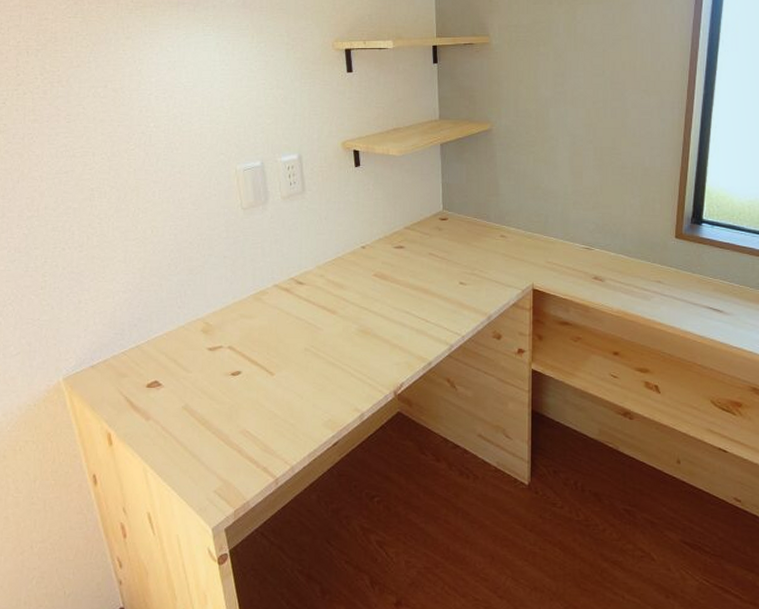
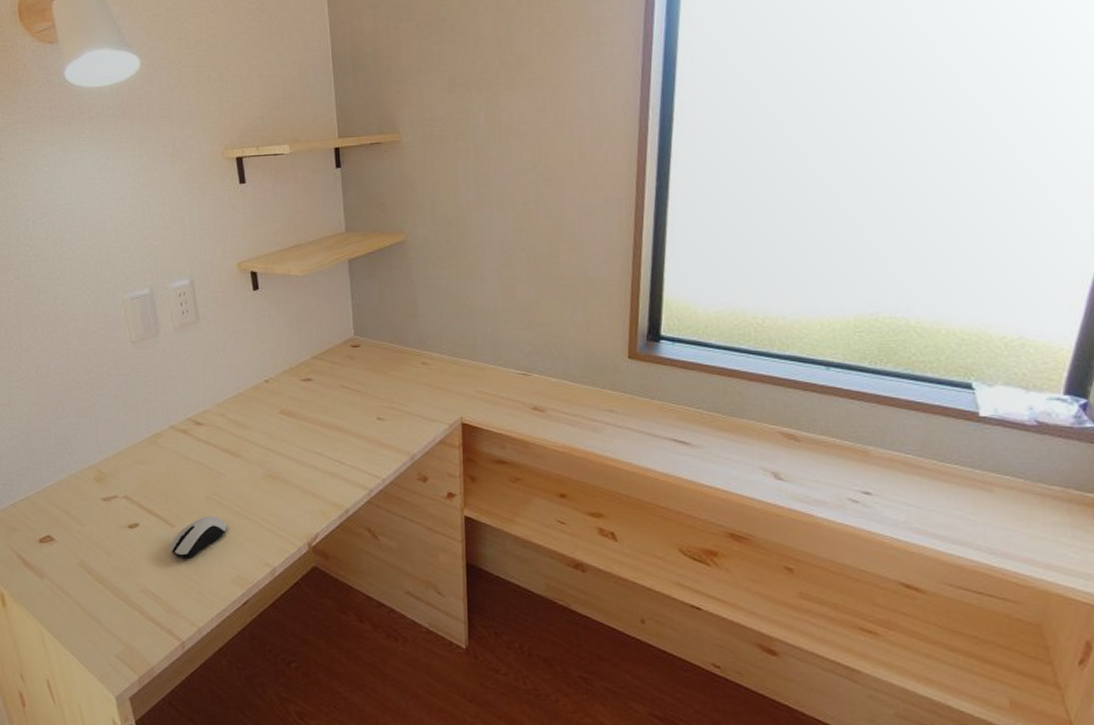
computer mouse: none [268,365,321,405] -> present [169,516,227,560]

